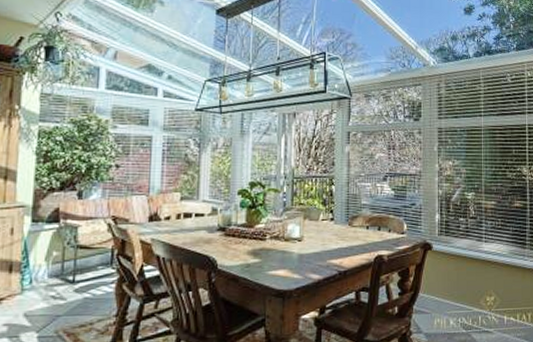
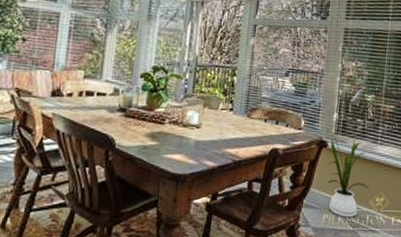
house plant: none [426,229,479,320] -> present [323,126,370,218]

